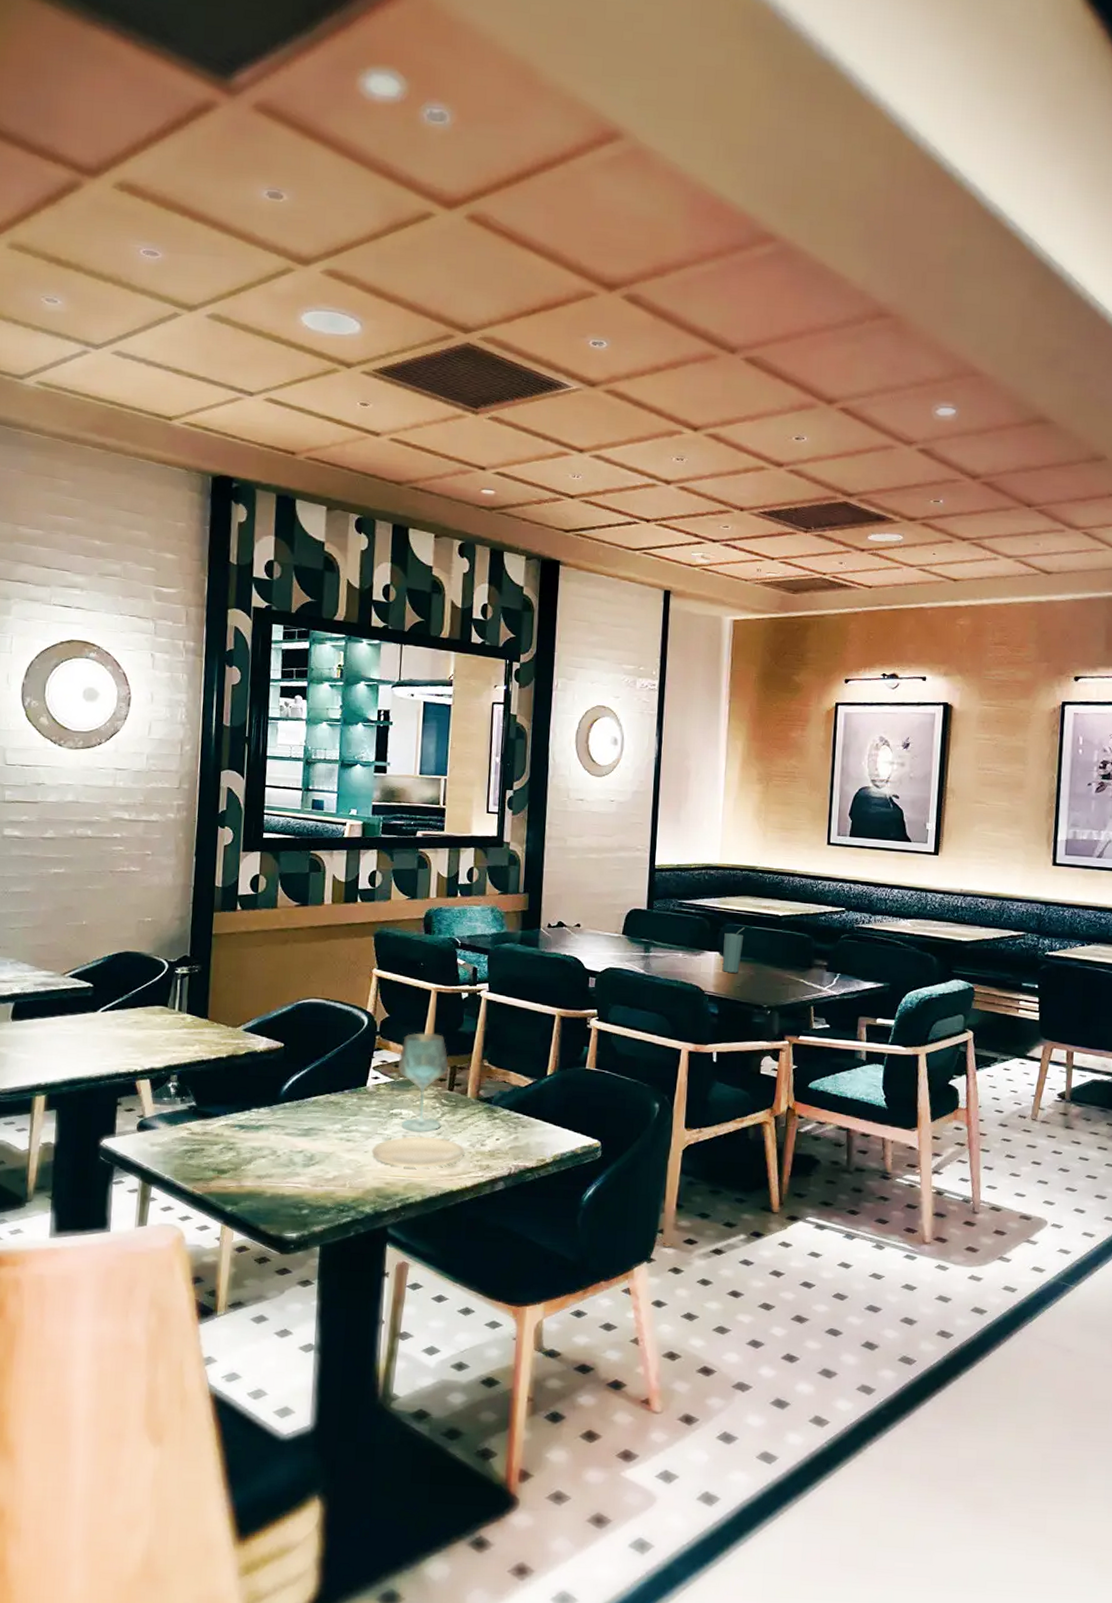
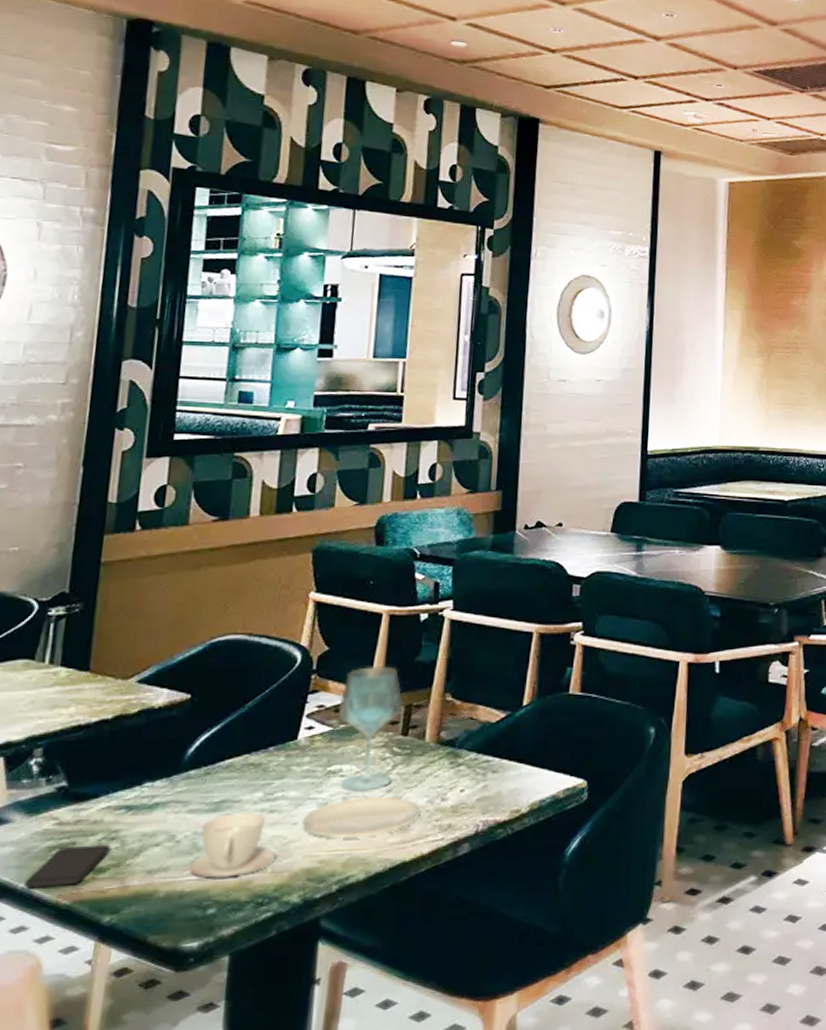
mobile phone: none [169,1151,229,1181] -> present [24,844,111,889]
teacup: none [286,1138,352,1188] -> present [187,811,276,878]
cup: present [722,927,745,973] -> none [724,516,748,568]

